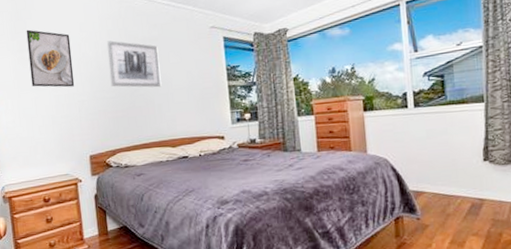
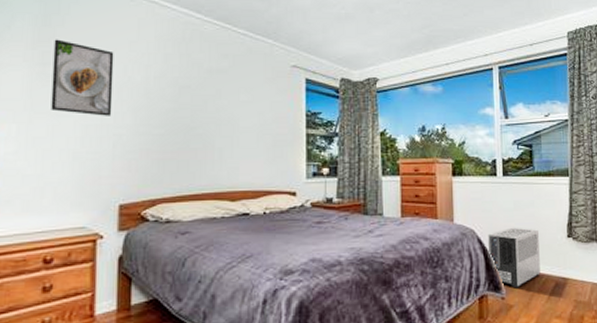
wall art: present [106,40,162,88] -> none [160,66,226,128]
air purifier: none [401,154,456,210] -> present [488,227,541,288]

